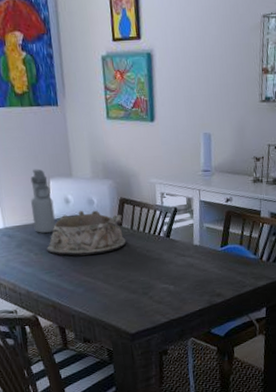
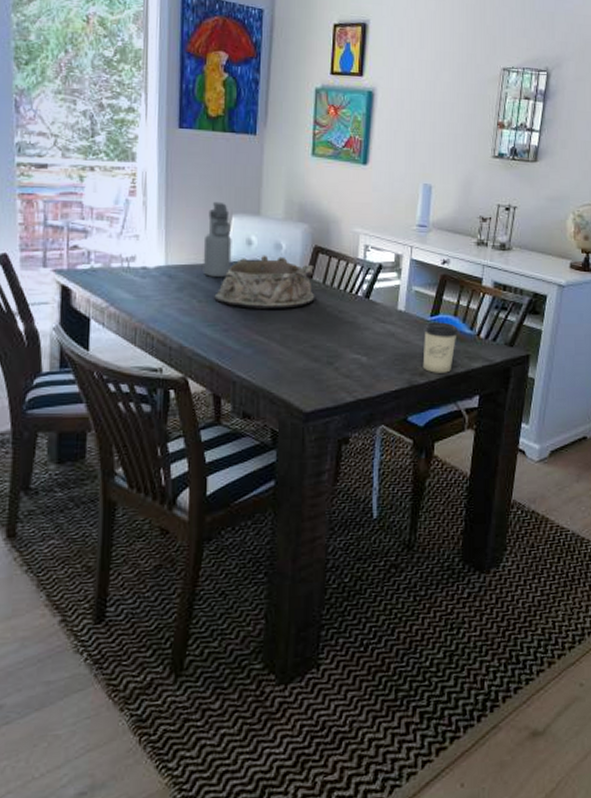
cup: none [216,251,245,293] -> present [422,322,459,373]

